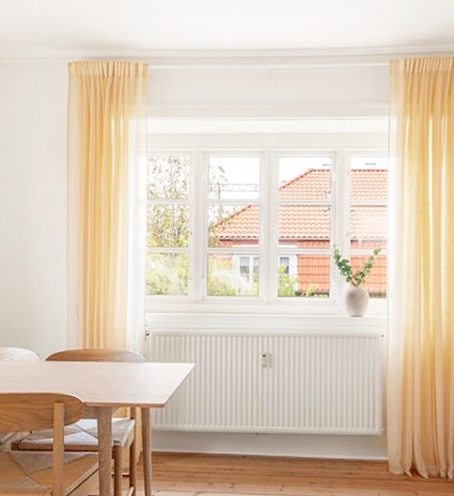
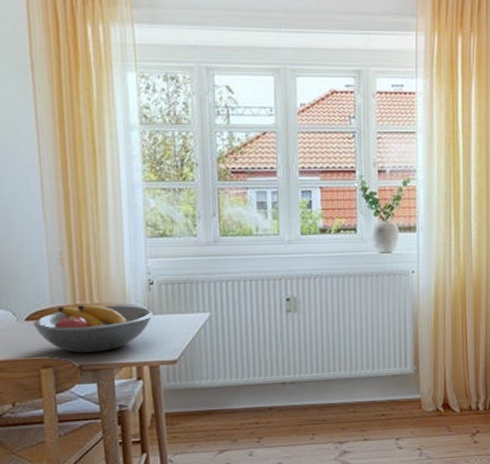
fruit bowl: none [51,350,148,392] -> present [33,304,154,353]

